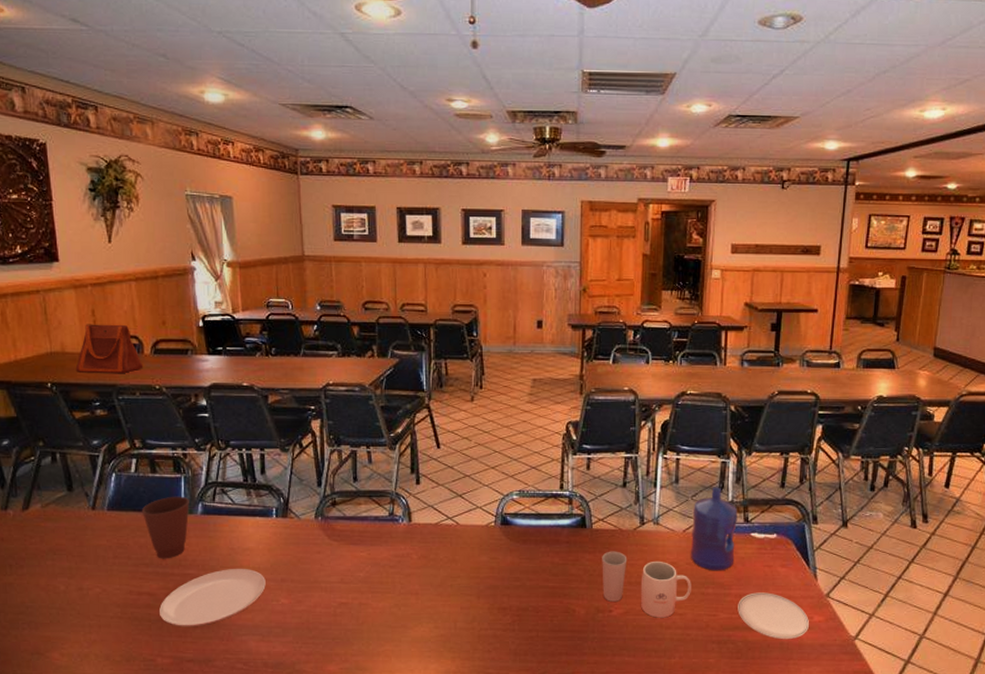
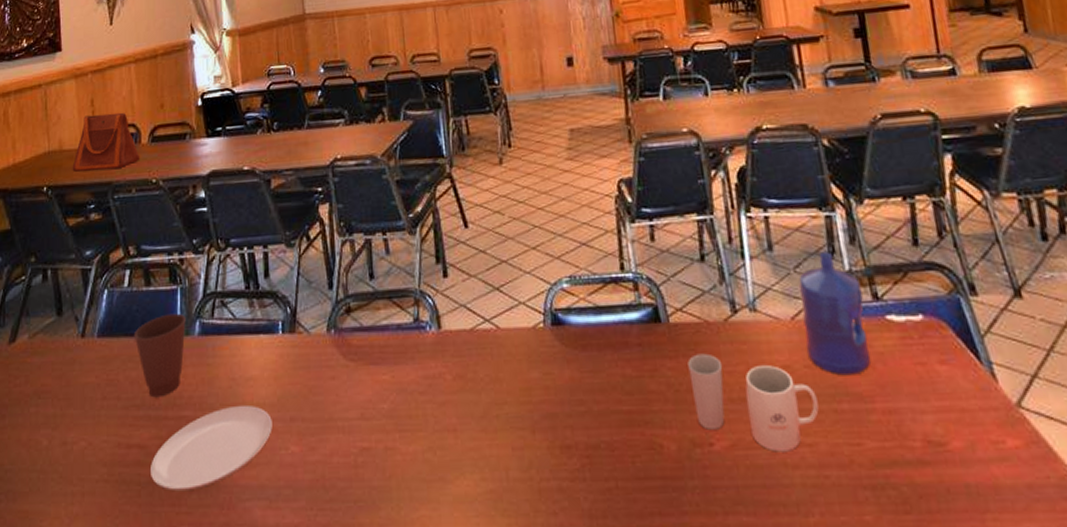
plate: present [738,592,810,640] -> none [889,404,1004,480]

